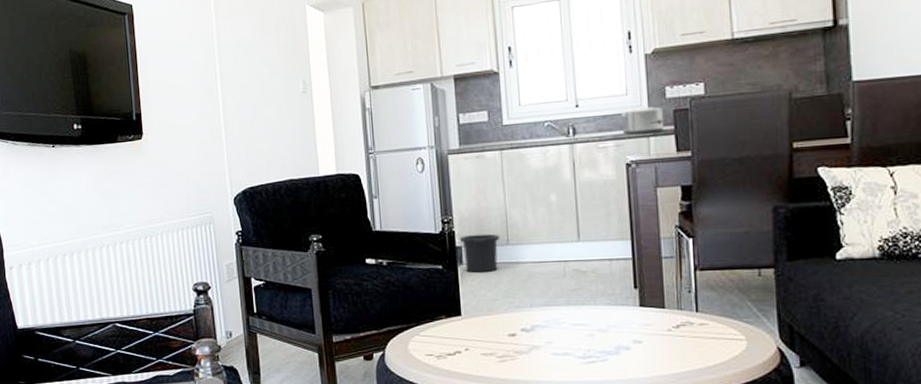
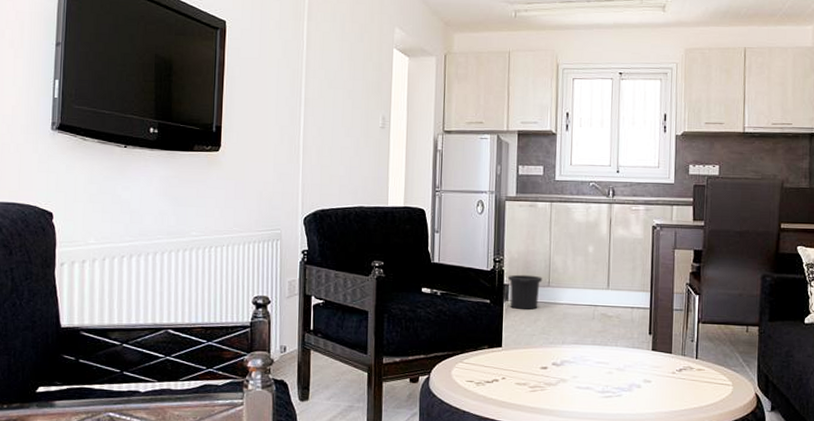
toaster: present [621,106,665,136] -> none [652,180,687,203]

